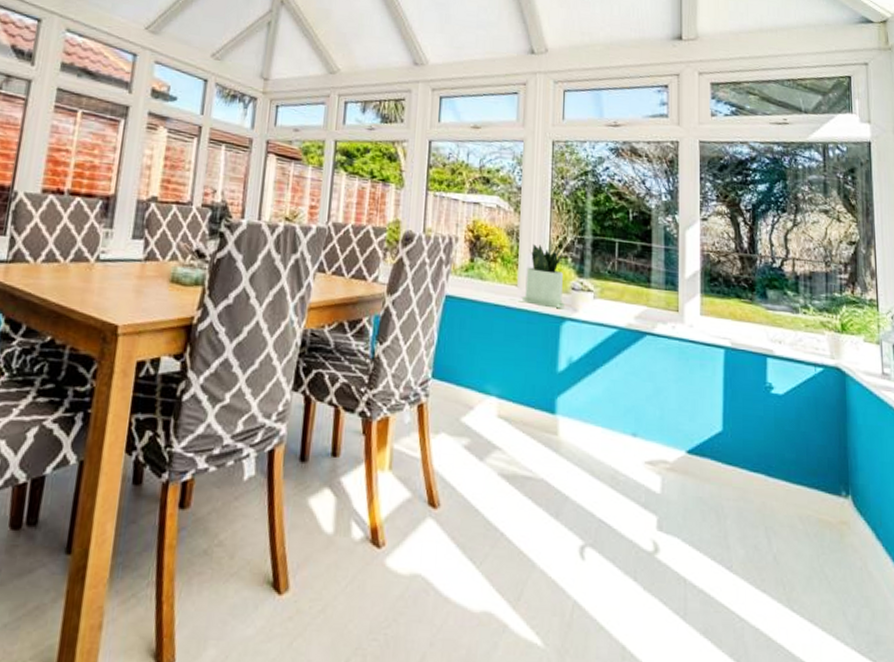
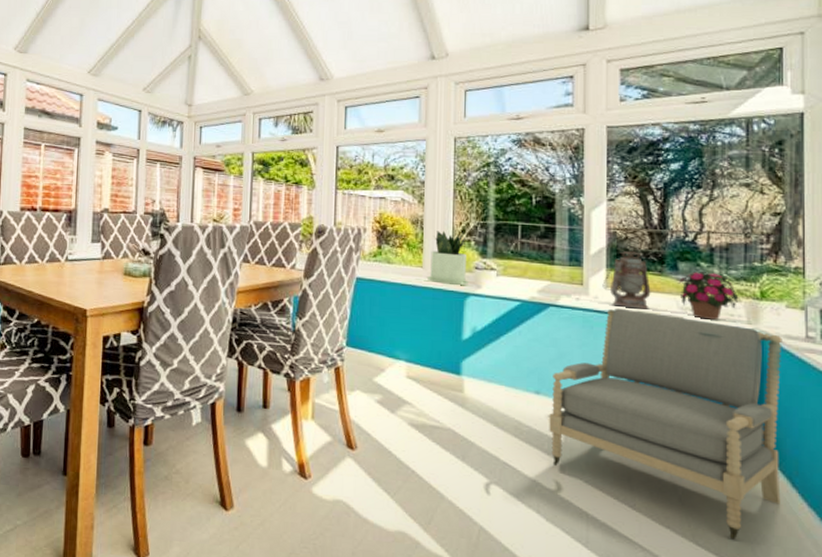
armchair: none [646,338,867,603] -> present [549,308,782,540]
lantern: none [697,275,743,341] -> present [602,250,651,310]
potted flower: none [767,300,823,354] -> present [678,271,739,320]

